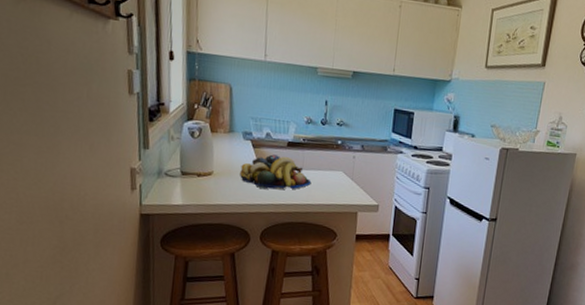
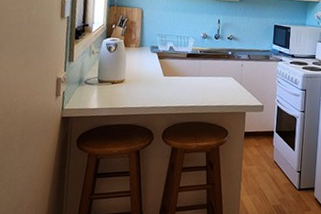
fruit bowl: present [240,154,312,190] -> none [147,64,207,94]

